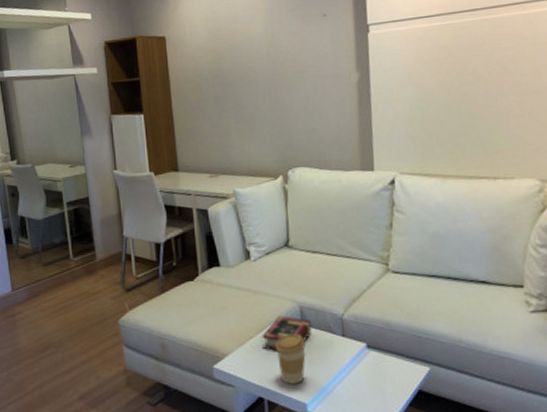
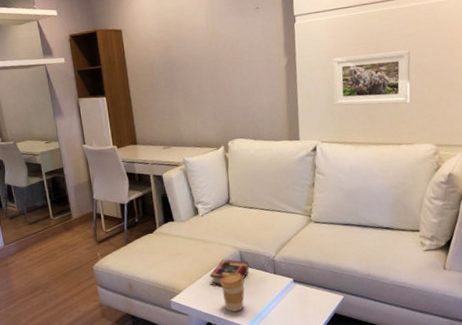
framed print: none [413,67,507,131] -> present [332,50,411,106]

